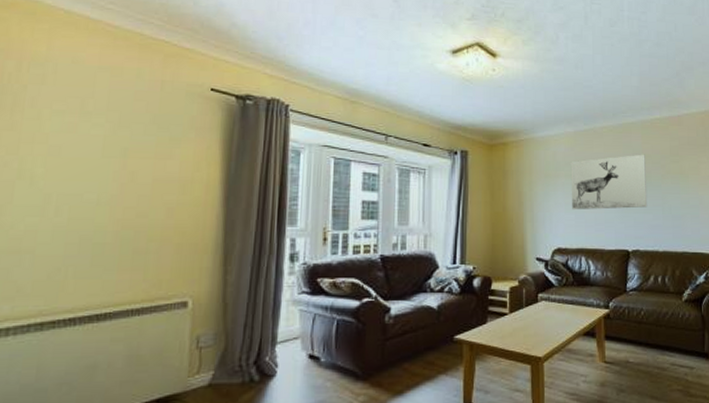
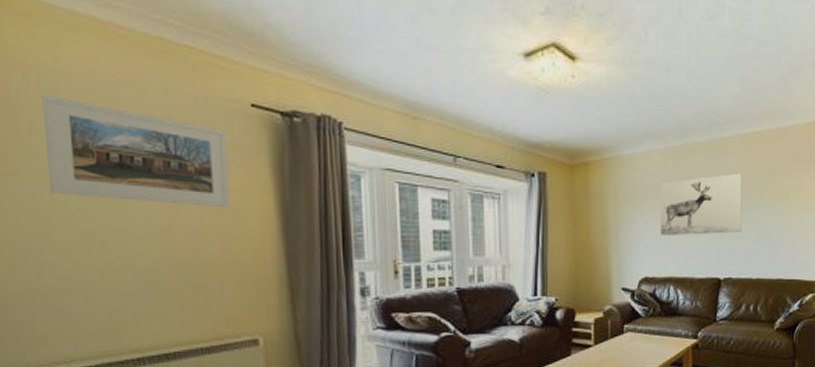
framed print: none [20,77,186,178] -> present [42,94,231,208]

